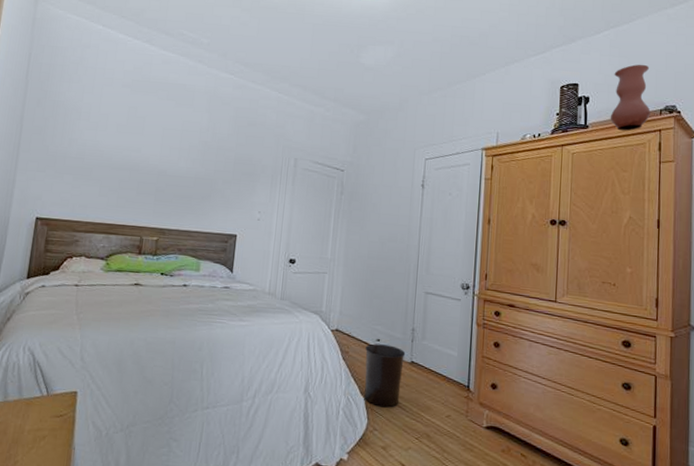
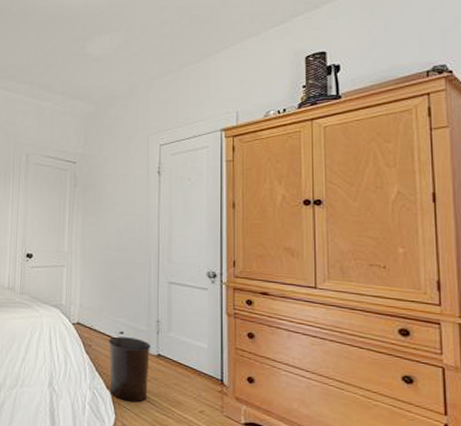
vase: present [610,64,651,132] -> none [366,23,415,98]

